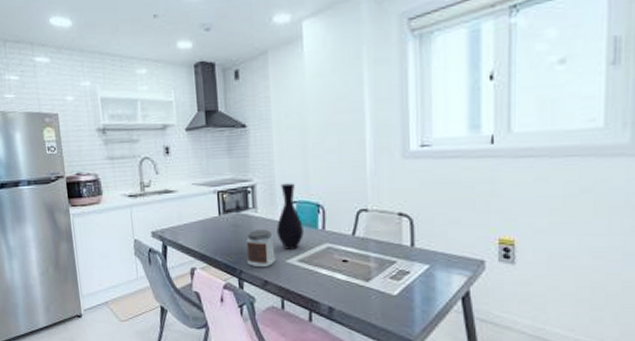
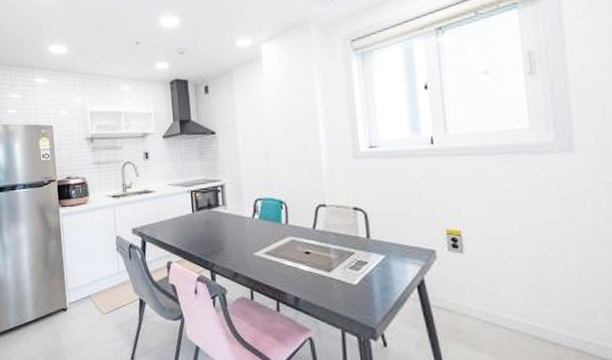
jar: present [246,229,276,268] -> none [217,225,245,261]
vase: present [277,183,304,250] -> none [244,182,269,243]

